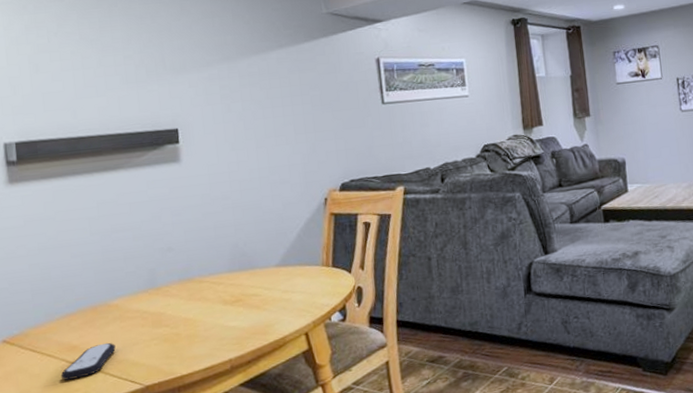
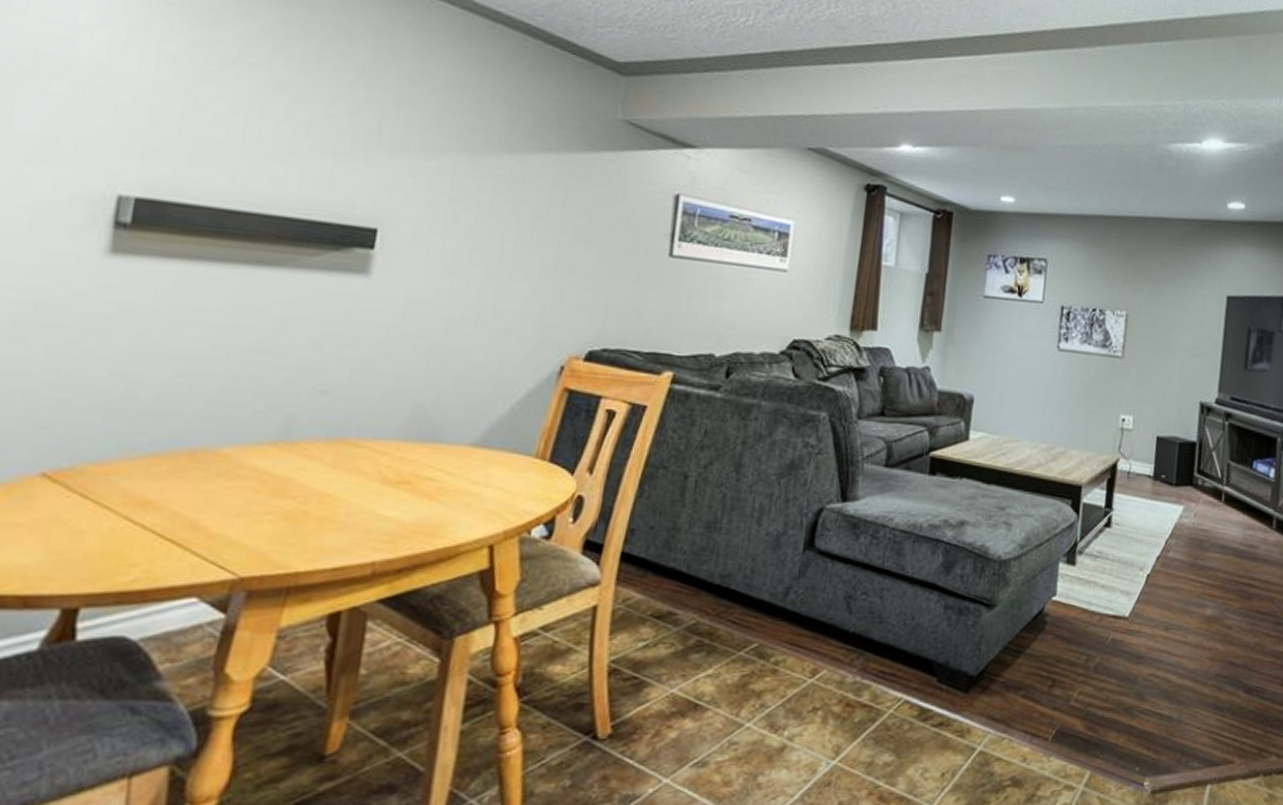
remote control: present [60,342,116,380] -> none [116,505,210,549]

